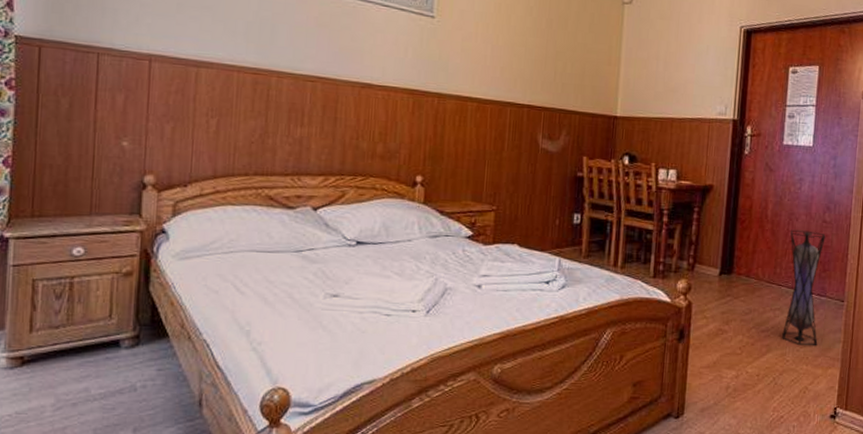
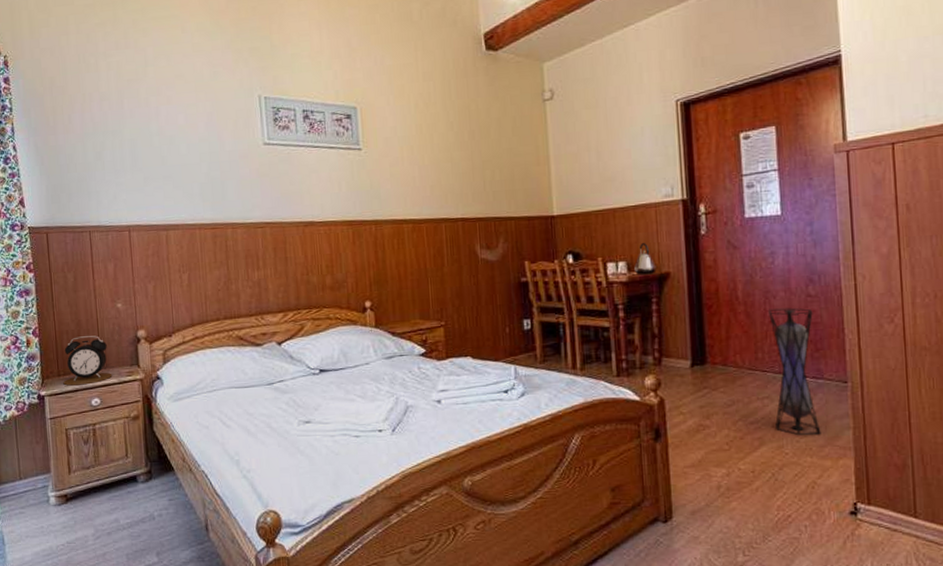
alarm clock: none [37,173,105,231] -> present [63,335,113,386]
kettle: none [683,153,702,185] -> present [634,242,657,275]

